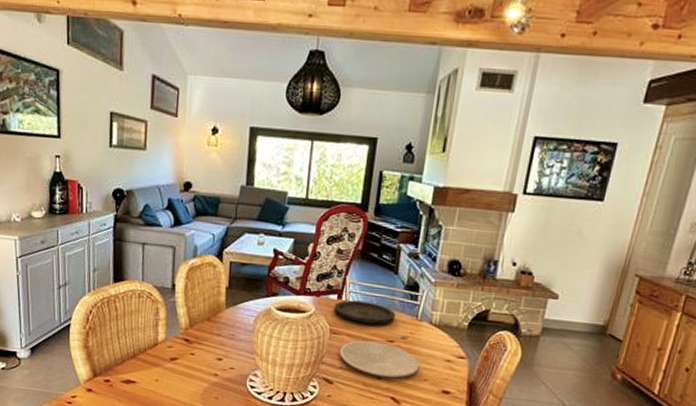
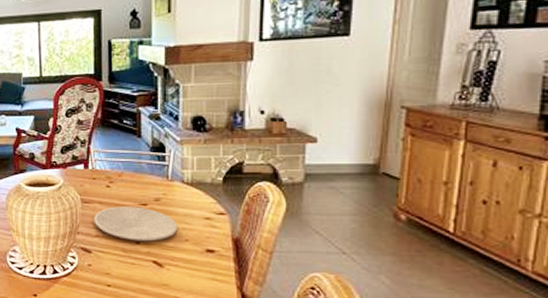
plate: present [334,300,396,325] -> none [82,168,145,189]

